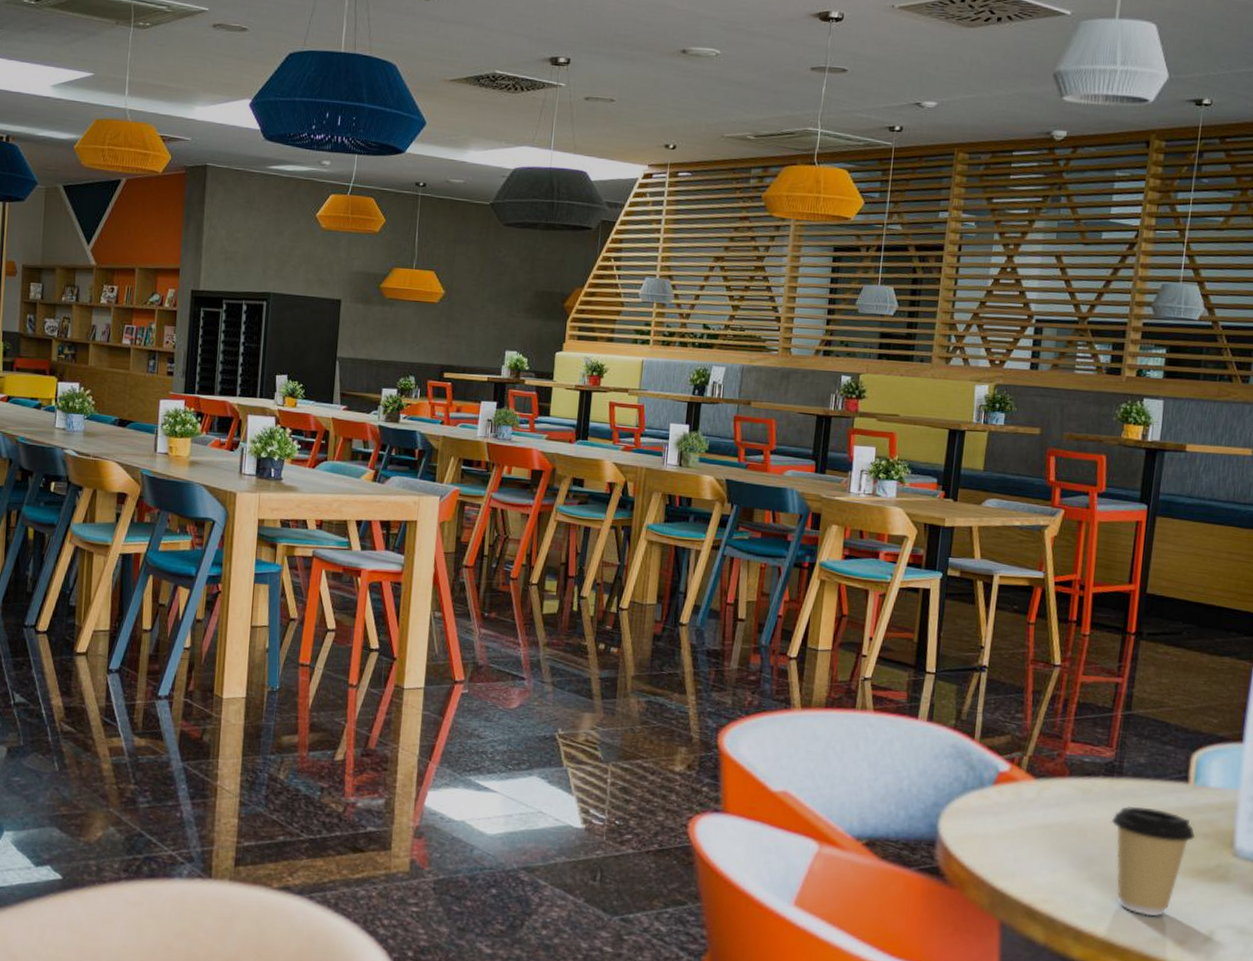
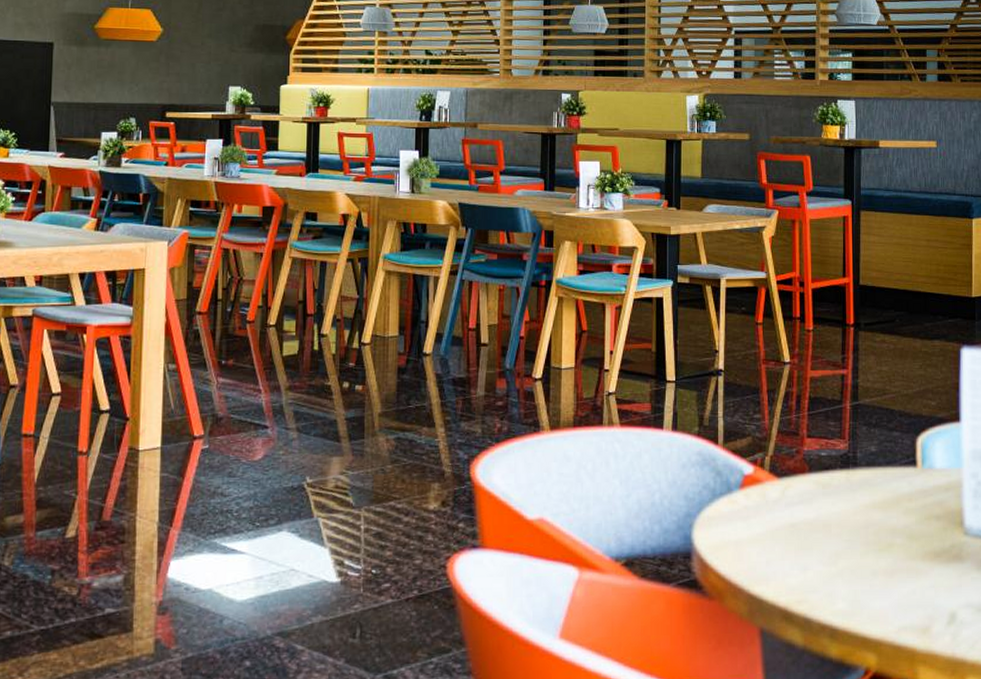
coffee cup: present [1111,805,1196,916] -> none [851,495,929,605]

